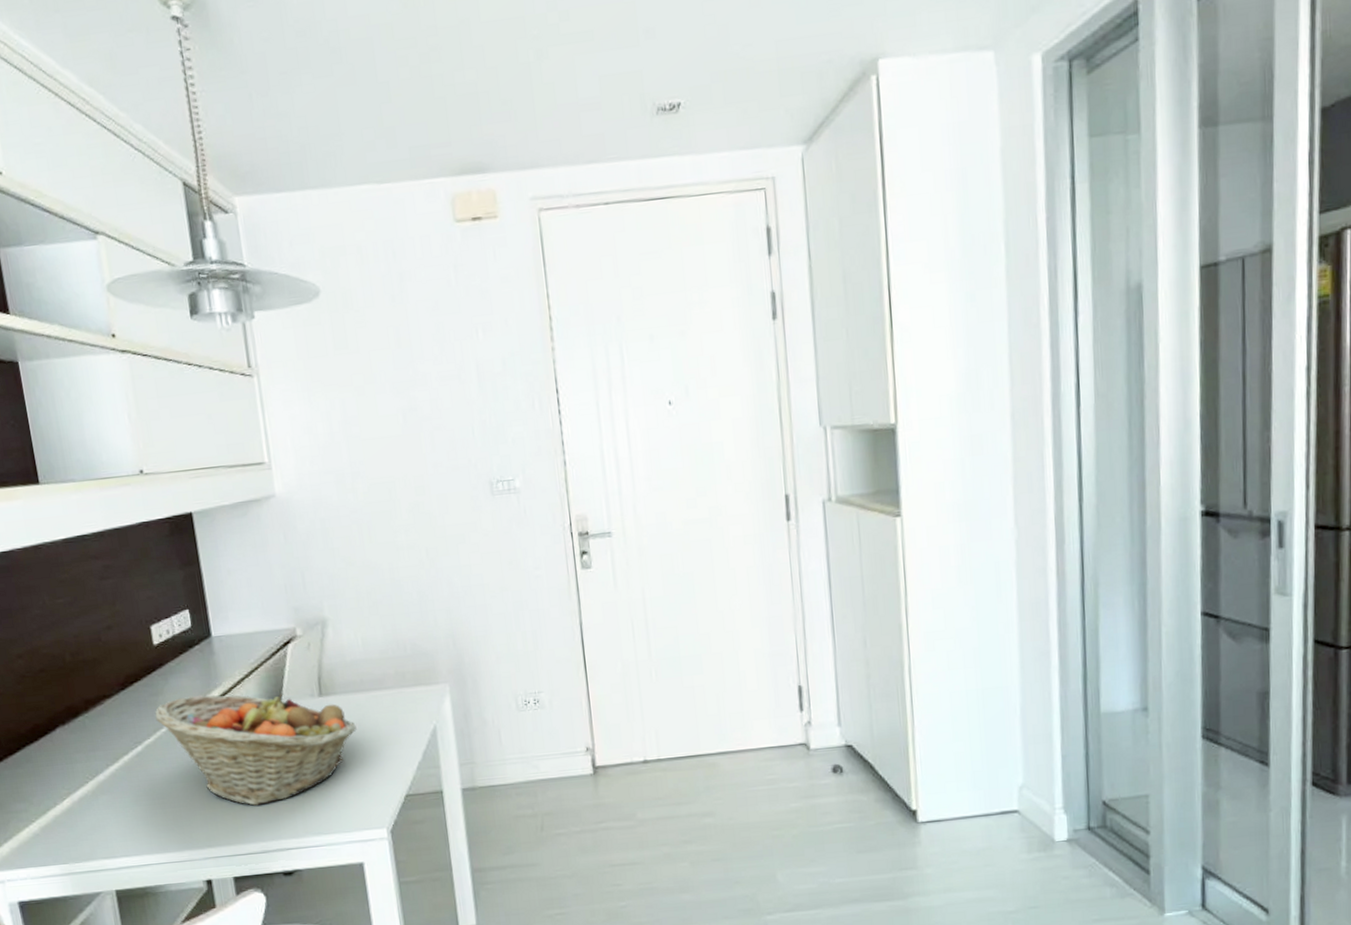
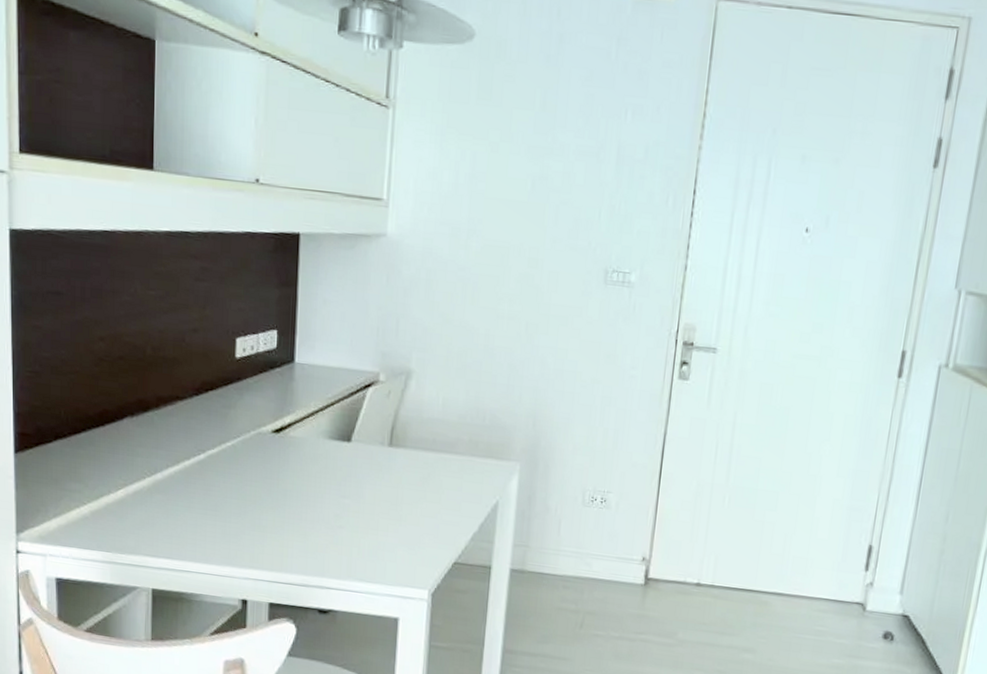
fruit basket: present [155,692,357,806] -> none [223,415,420,540]

